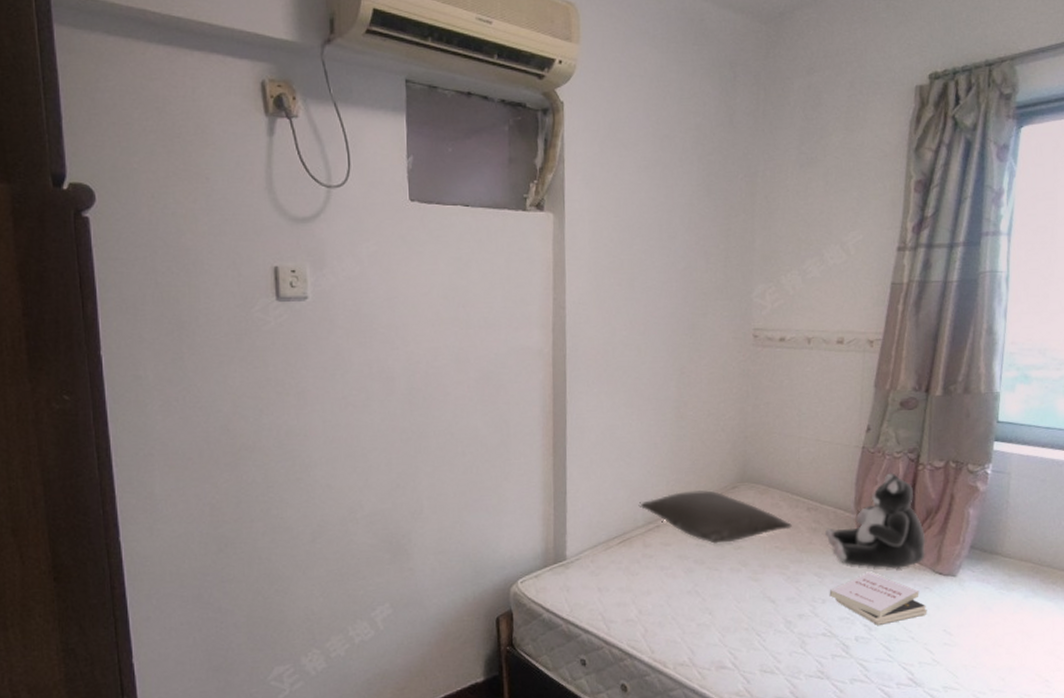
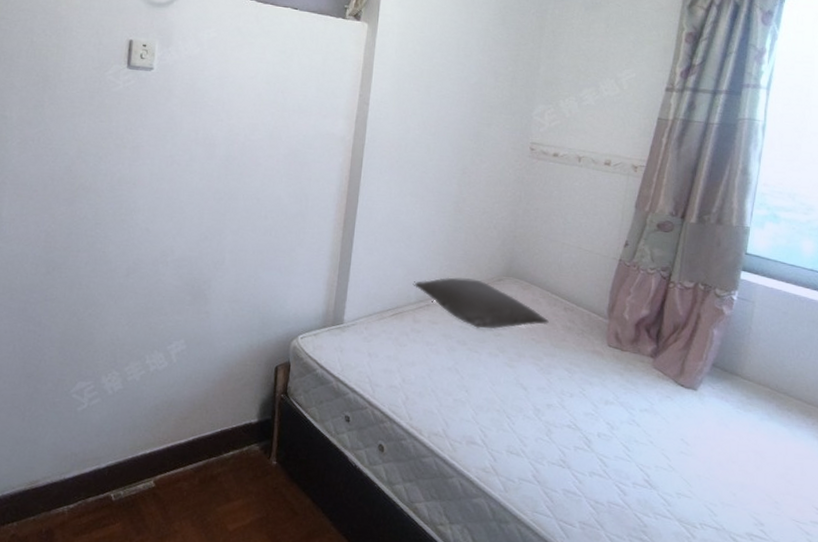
plush toy: present [825,473,926,570] -> none [579,286,671,376]
books: present [829,571,928,625] -> none [577,374,667,426]

